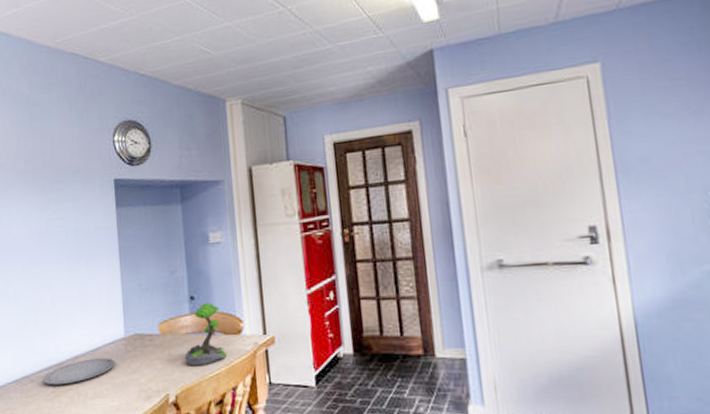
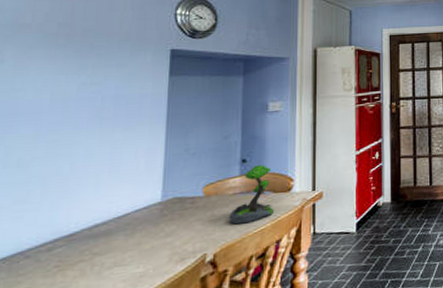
plate: present [43,358,115,385] -> none [44,223,146,260]

